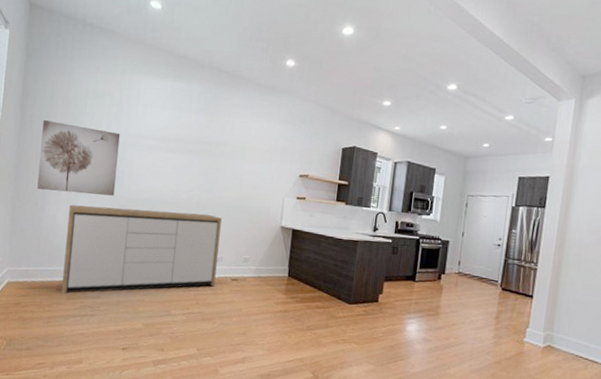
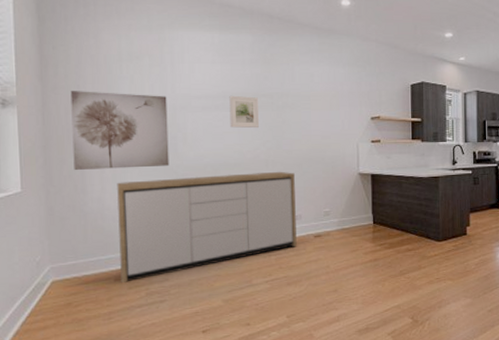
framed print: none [170,139,199,172] -> present [229,95,260,129]

